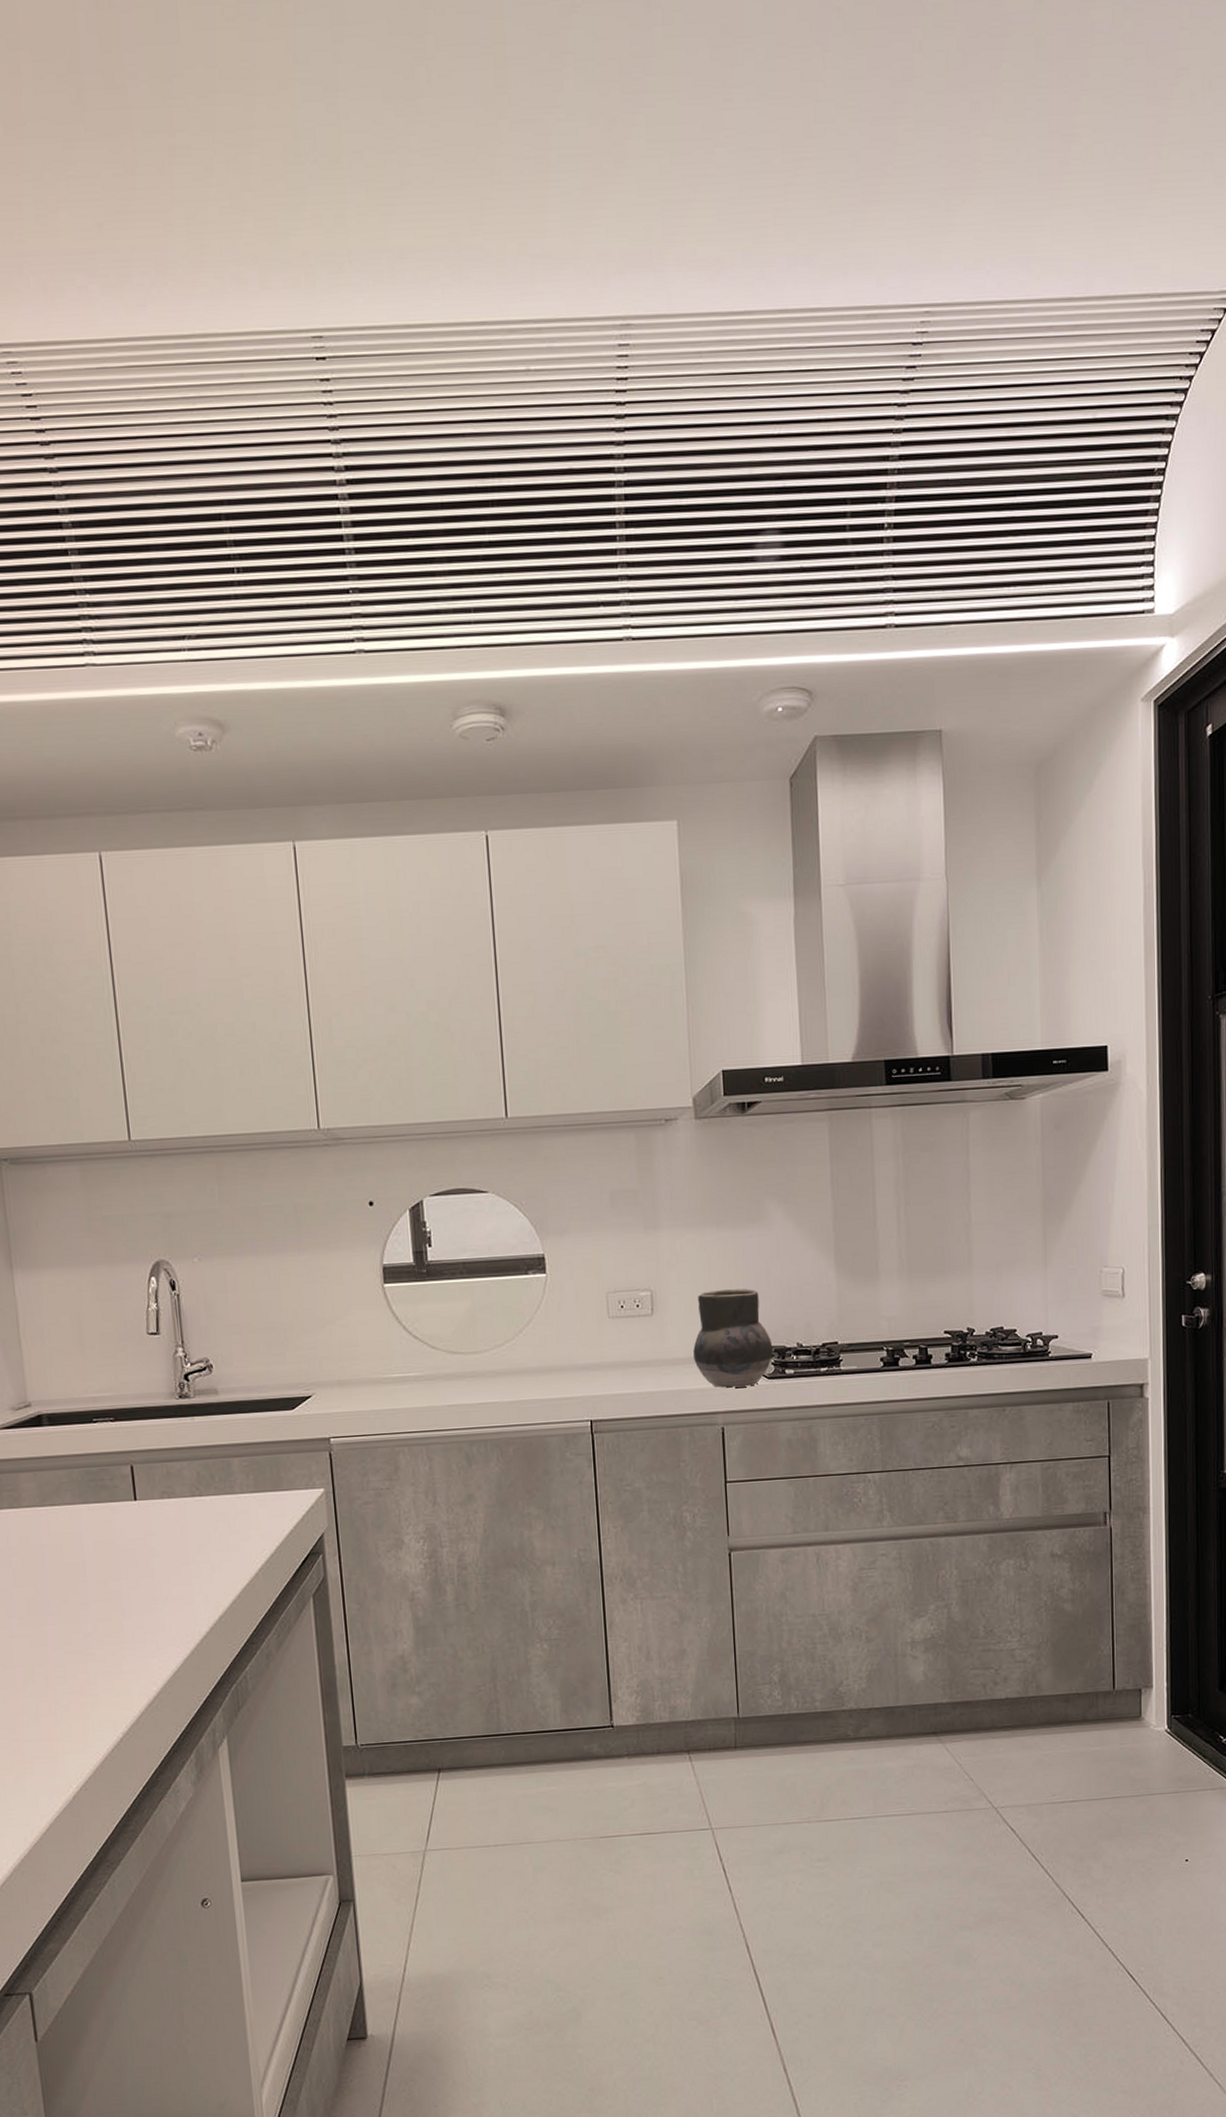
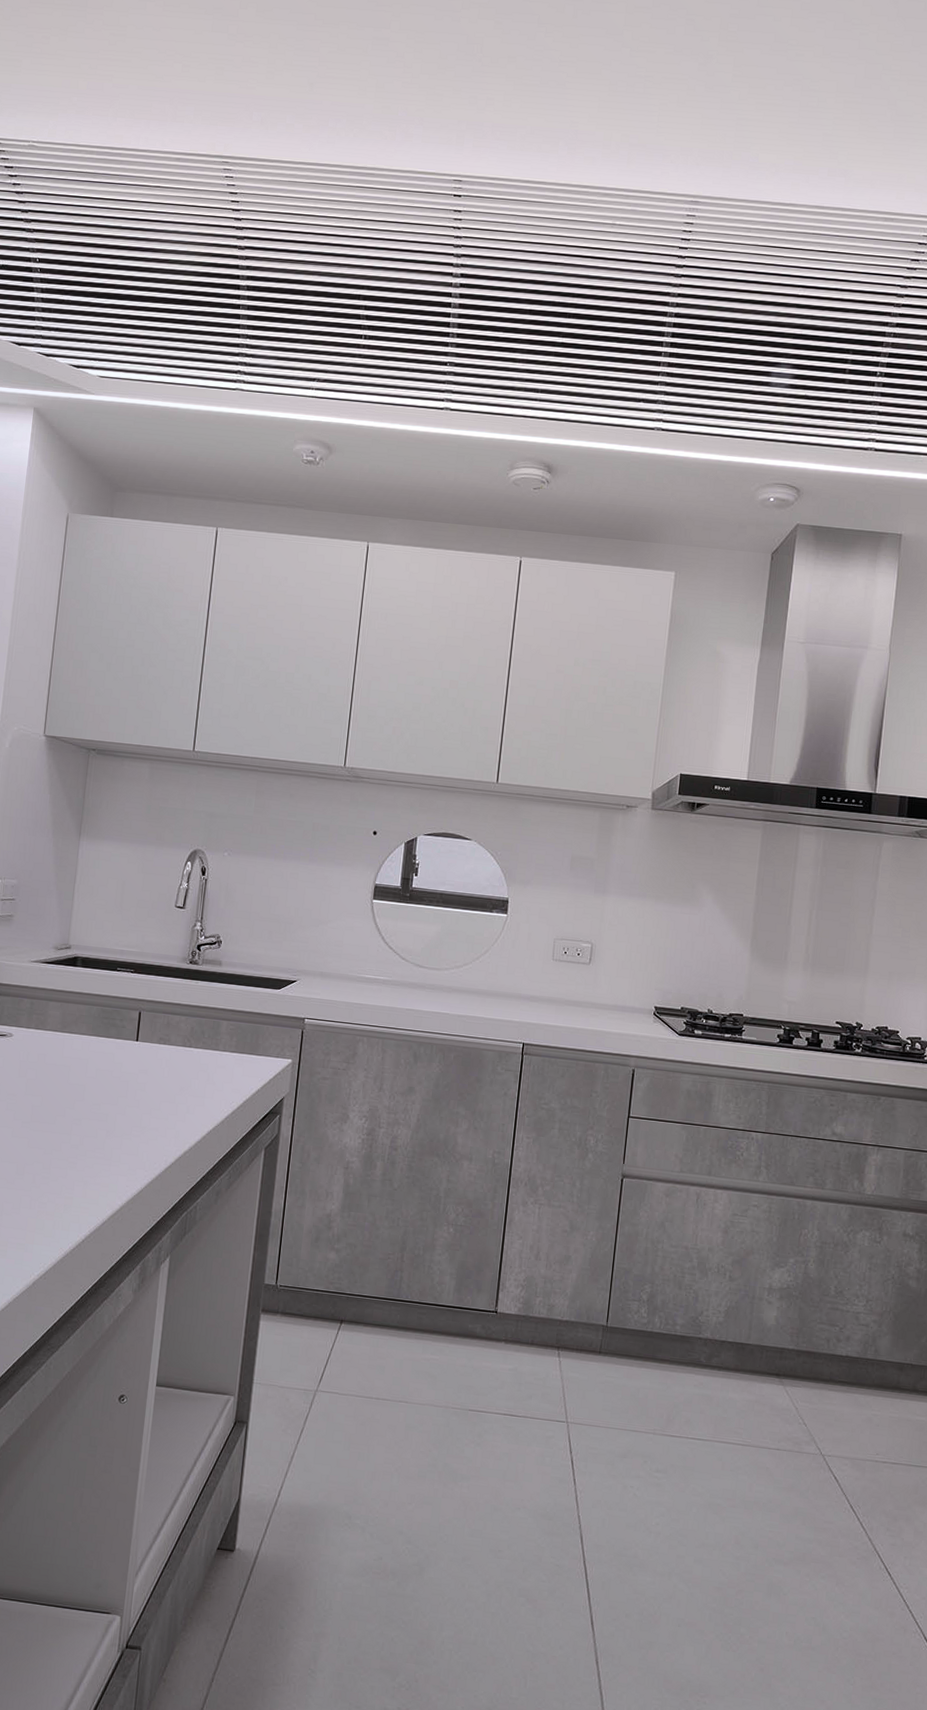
ceramic jug: present [693,1288,773,1388] -> none [618,952,687,1039]

